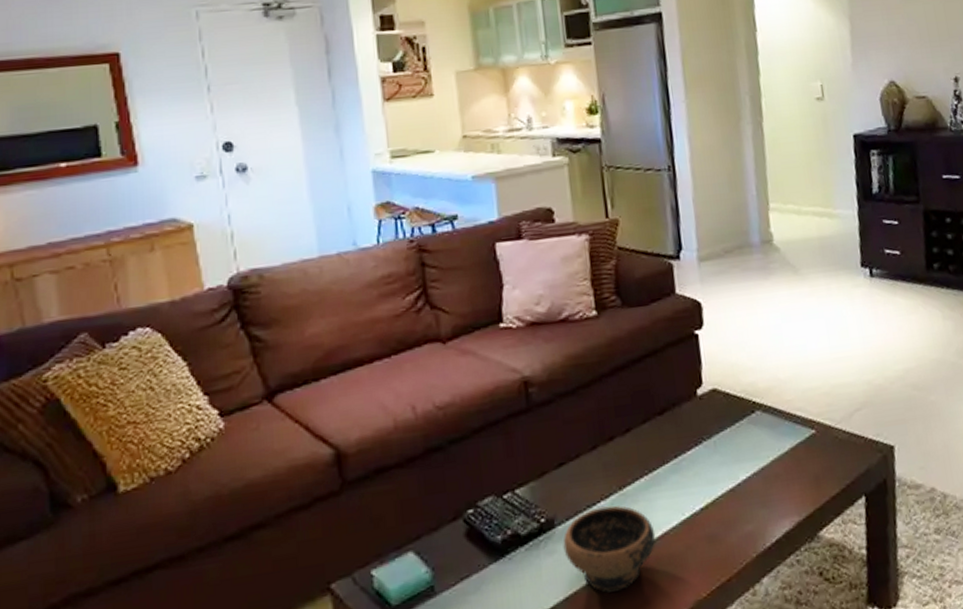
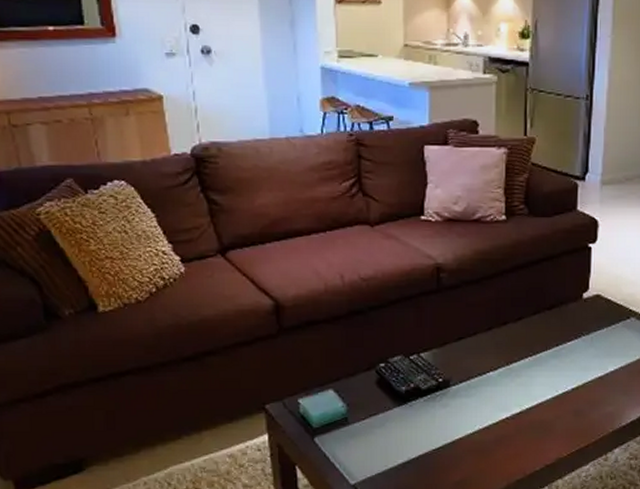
bowl: present [562,505,656,593] -> none [455,376,532,442]

